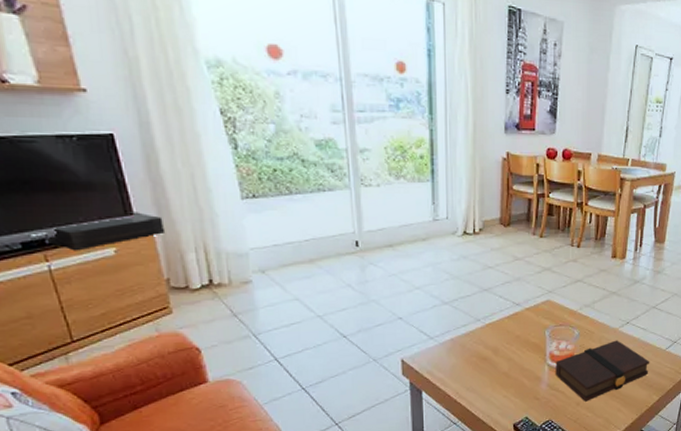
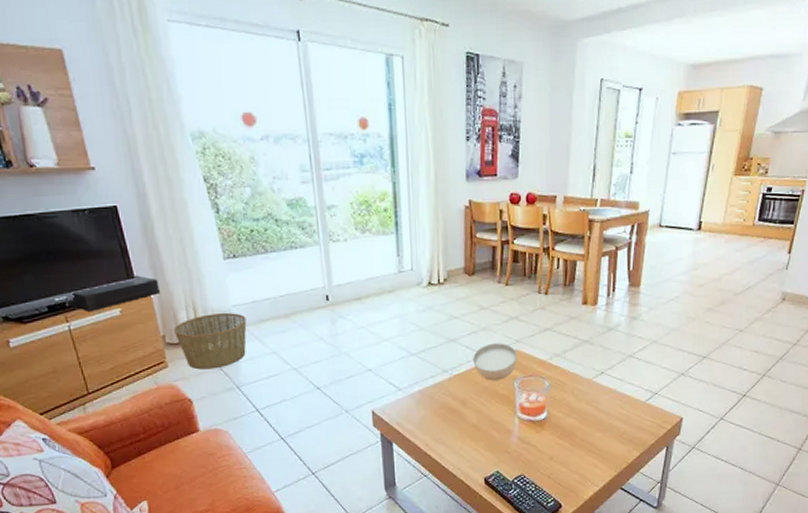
basket: none [180,257,266,316] -> present [173,313,247,370]
bowl: none [506,293,549,330] -> present [473,343,518,381]
book: present [555,340,650,402] -> none [526,391,629,456]

